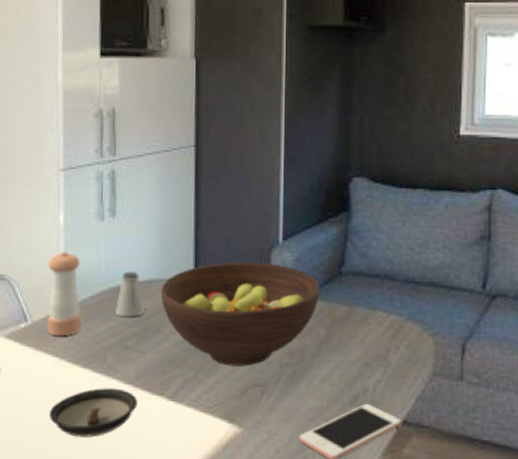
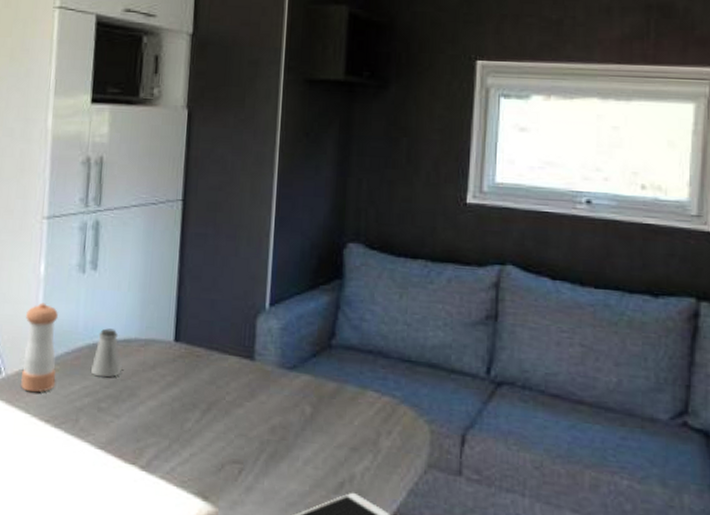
saucer: present [49,388,137,437] -> none [16,450,108,503]
fruit bowl: present [161,261,320,366] -> none [139,326,308,440]

